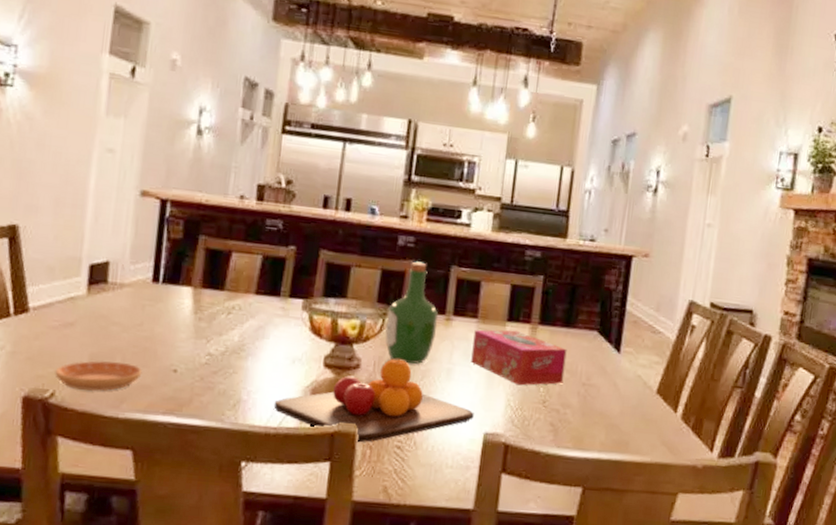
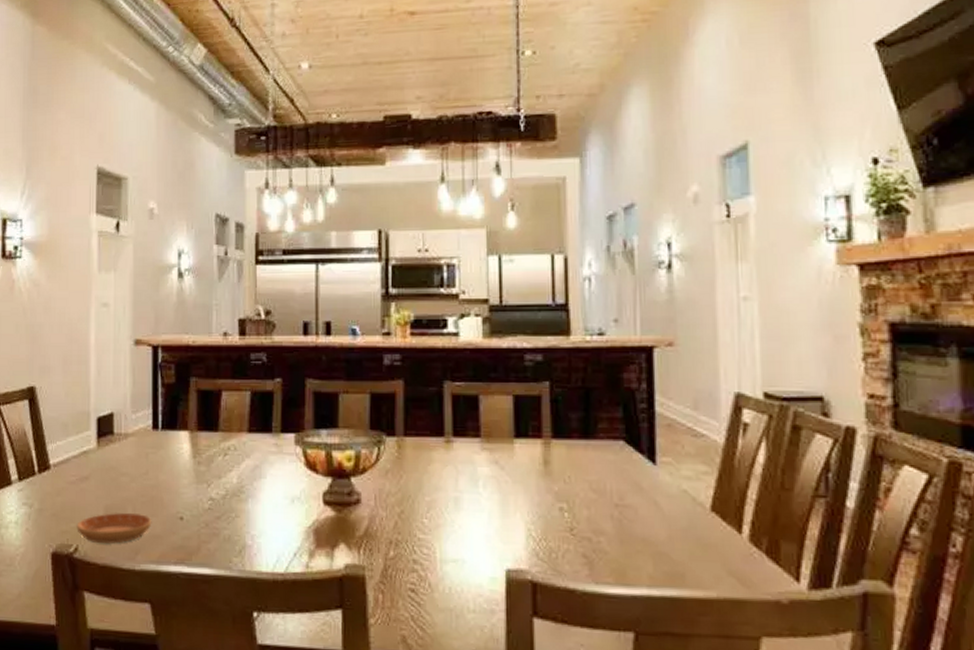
chopping board: present [273,359,474,443] -> none [278,490,492,587]
wine bottle: present [385,261,439,365] -> none [382,380,437,495]
tissue box: present [471,329,567,386] -> none [479,447,591,512]

